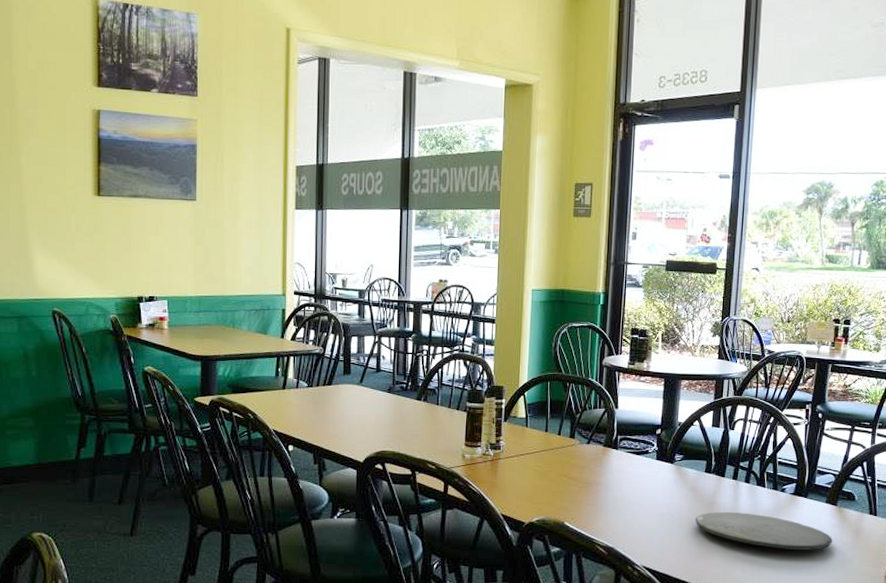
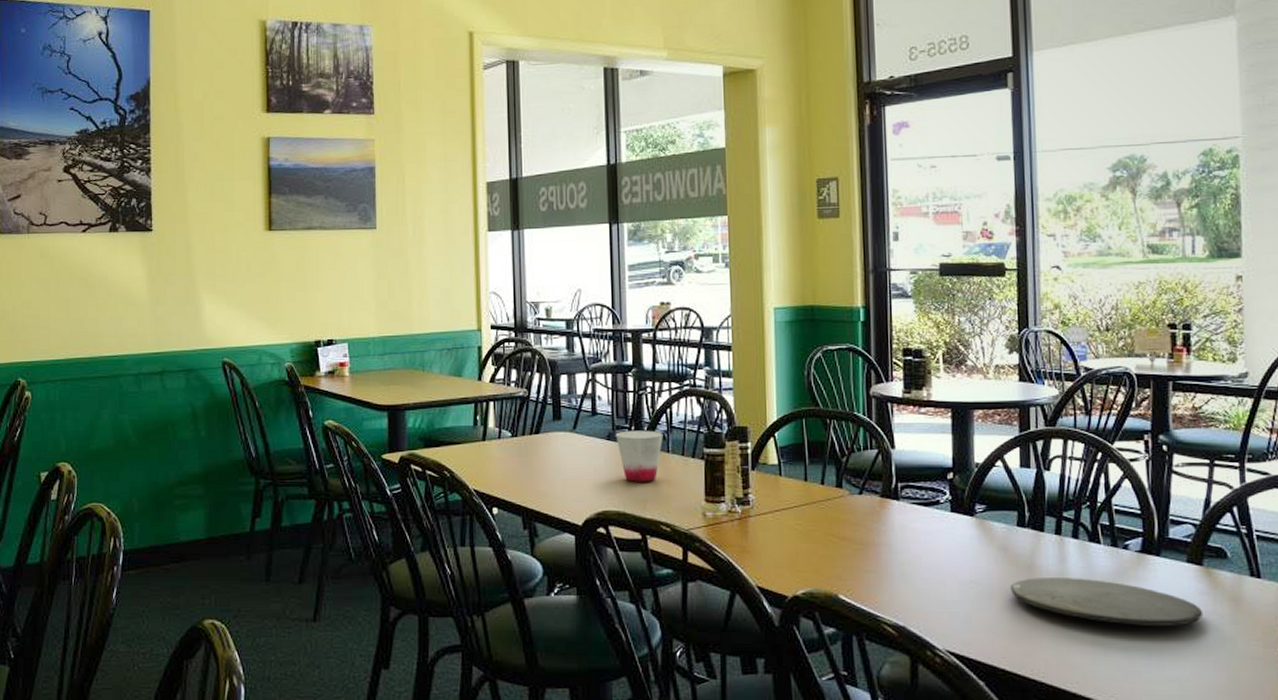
cup: none [395,385,435,428] -> present [615,430,663,482]

